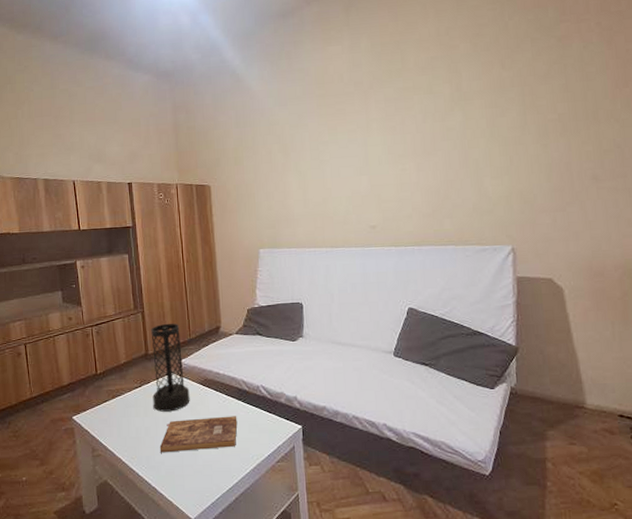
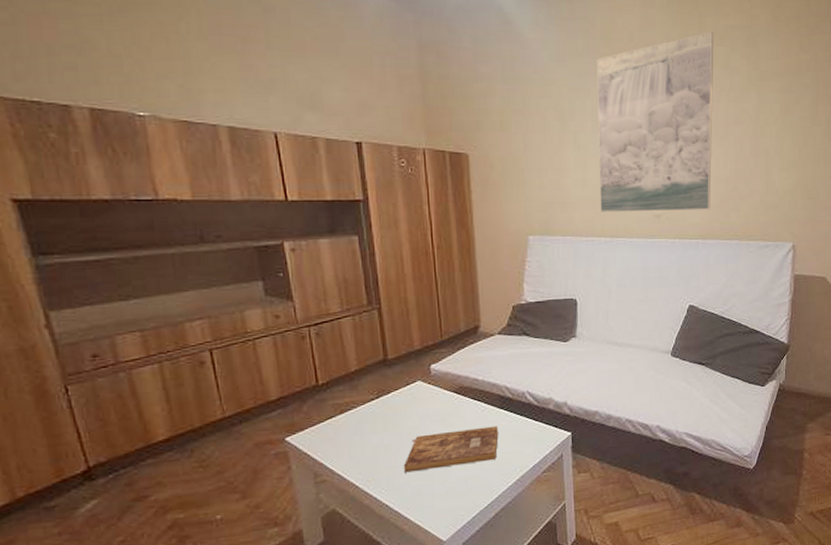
vase: present [151,323,190,412] -> none [390,322,442,426]
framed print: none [312,65,424,227] -> present [597,32,714,213]

